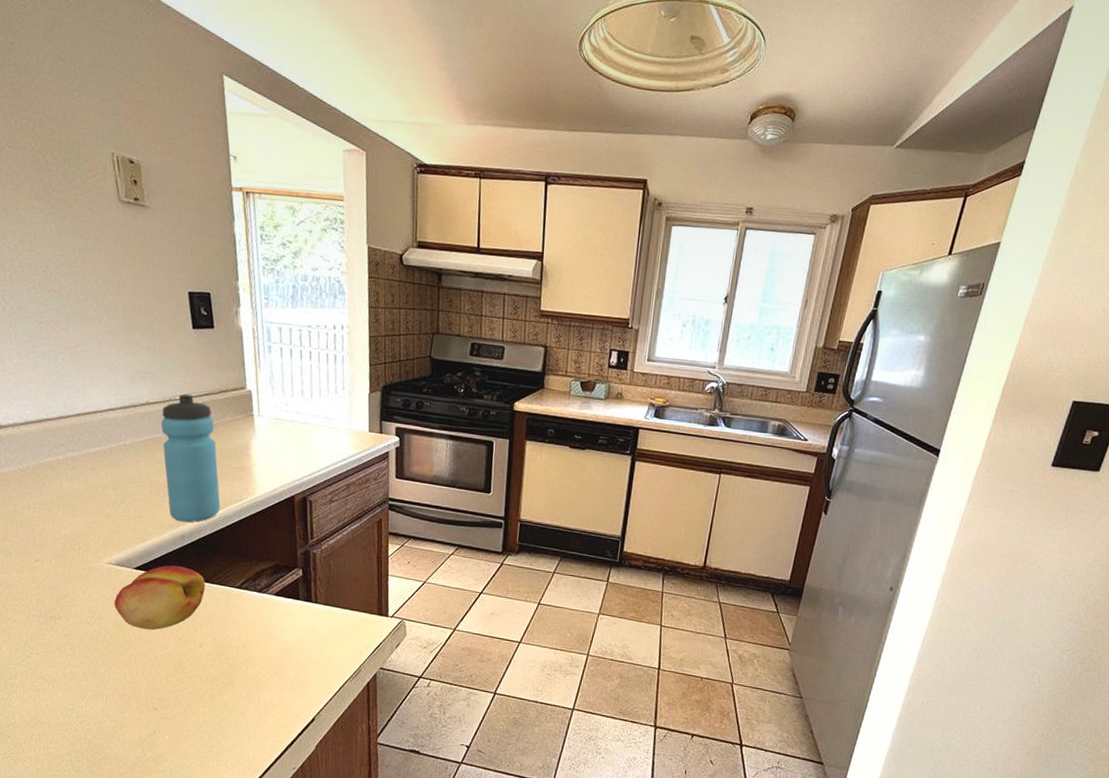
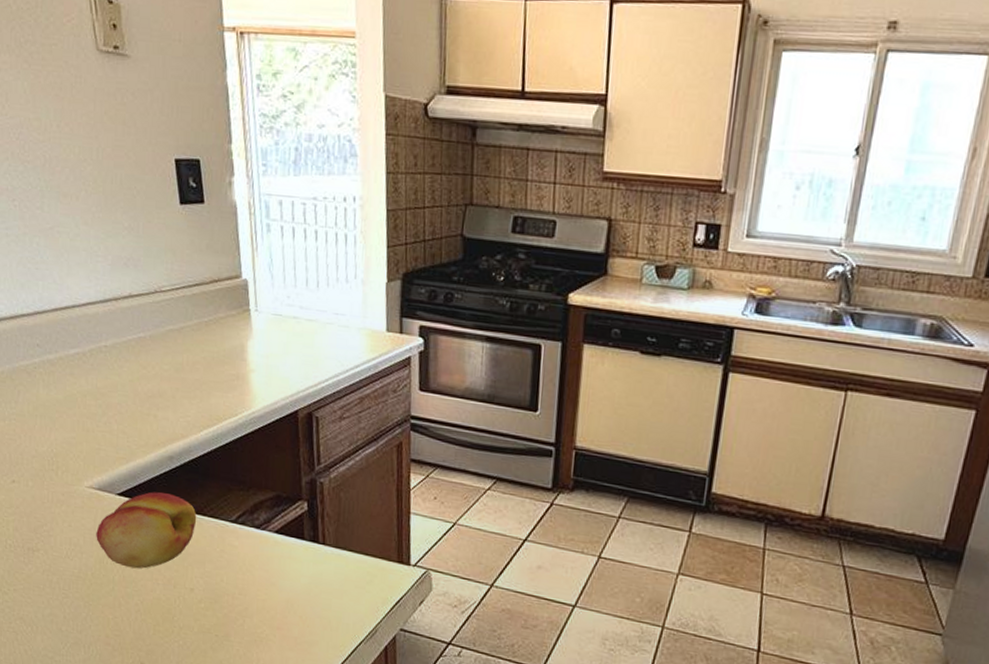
water bottle: present [160,394,221,523] -> none [145,284,213,441]

